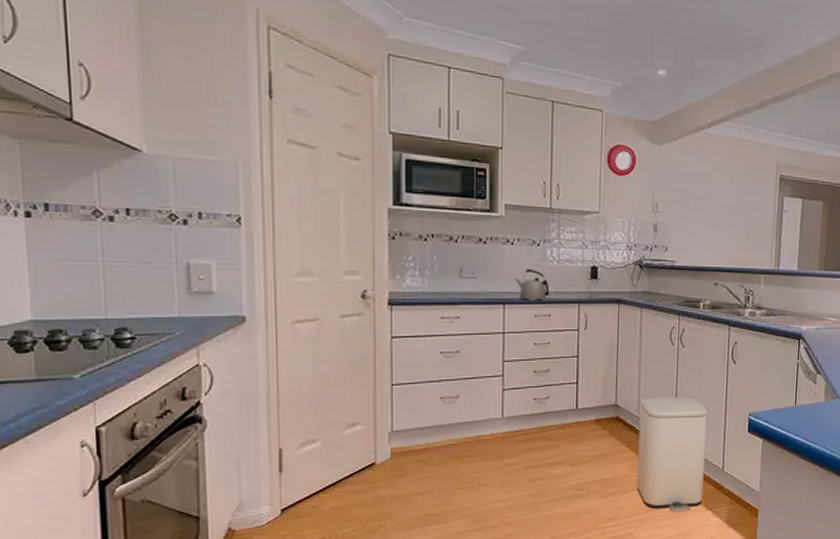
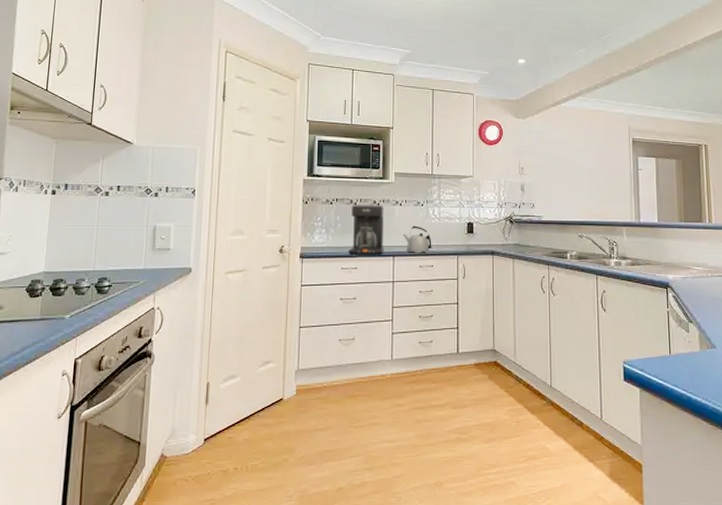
coffee maker: none [448,242,493,303] -> present [348,205,384,255]
pedal bin: present [637,396,708,512] -> none [516,343,583,462]

